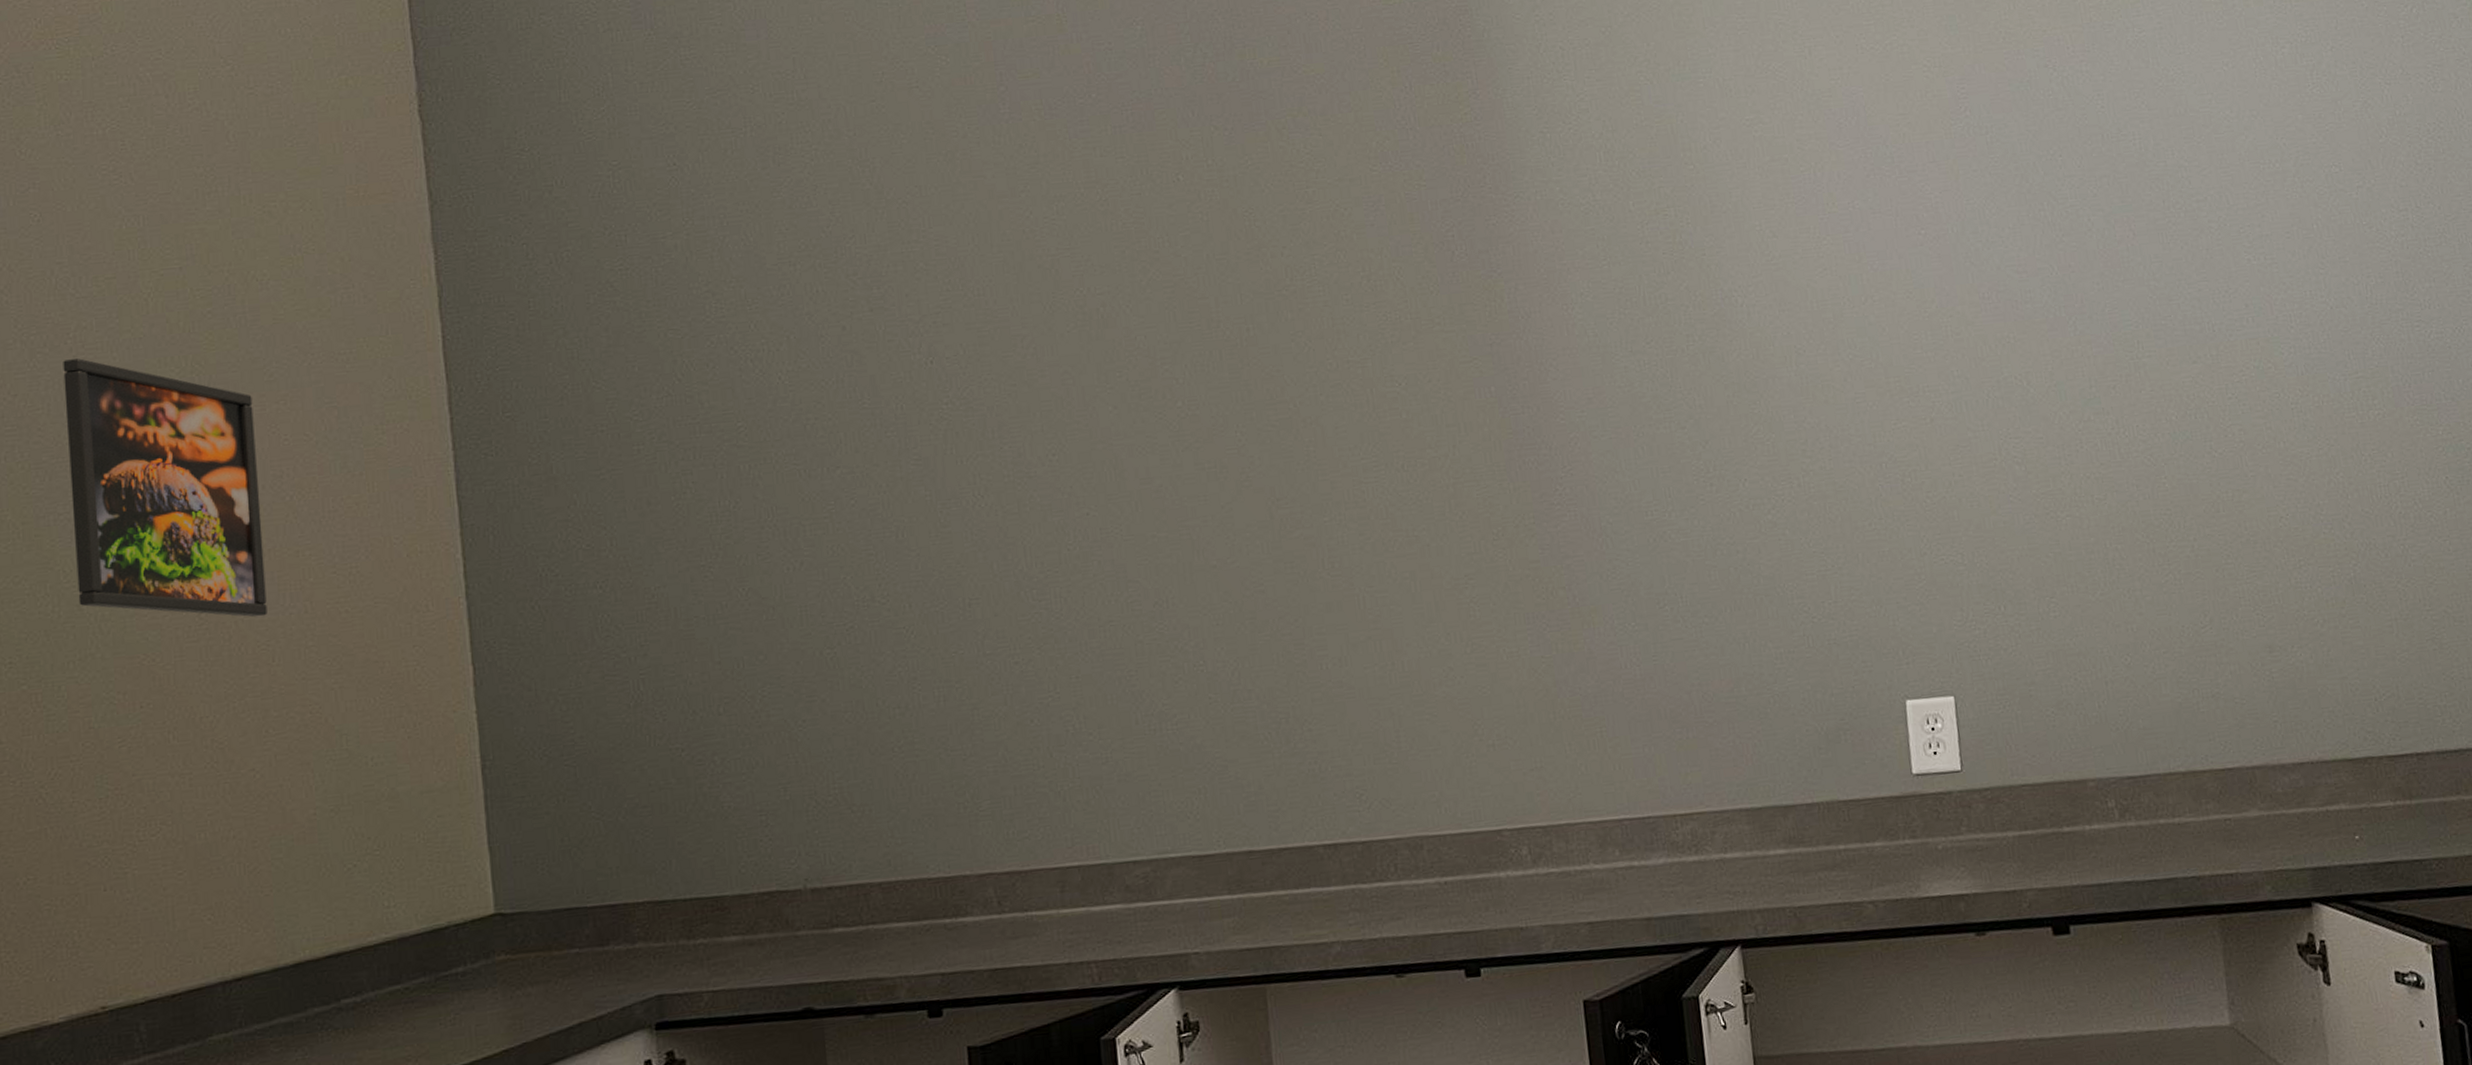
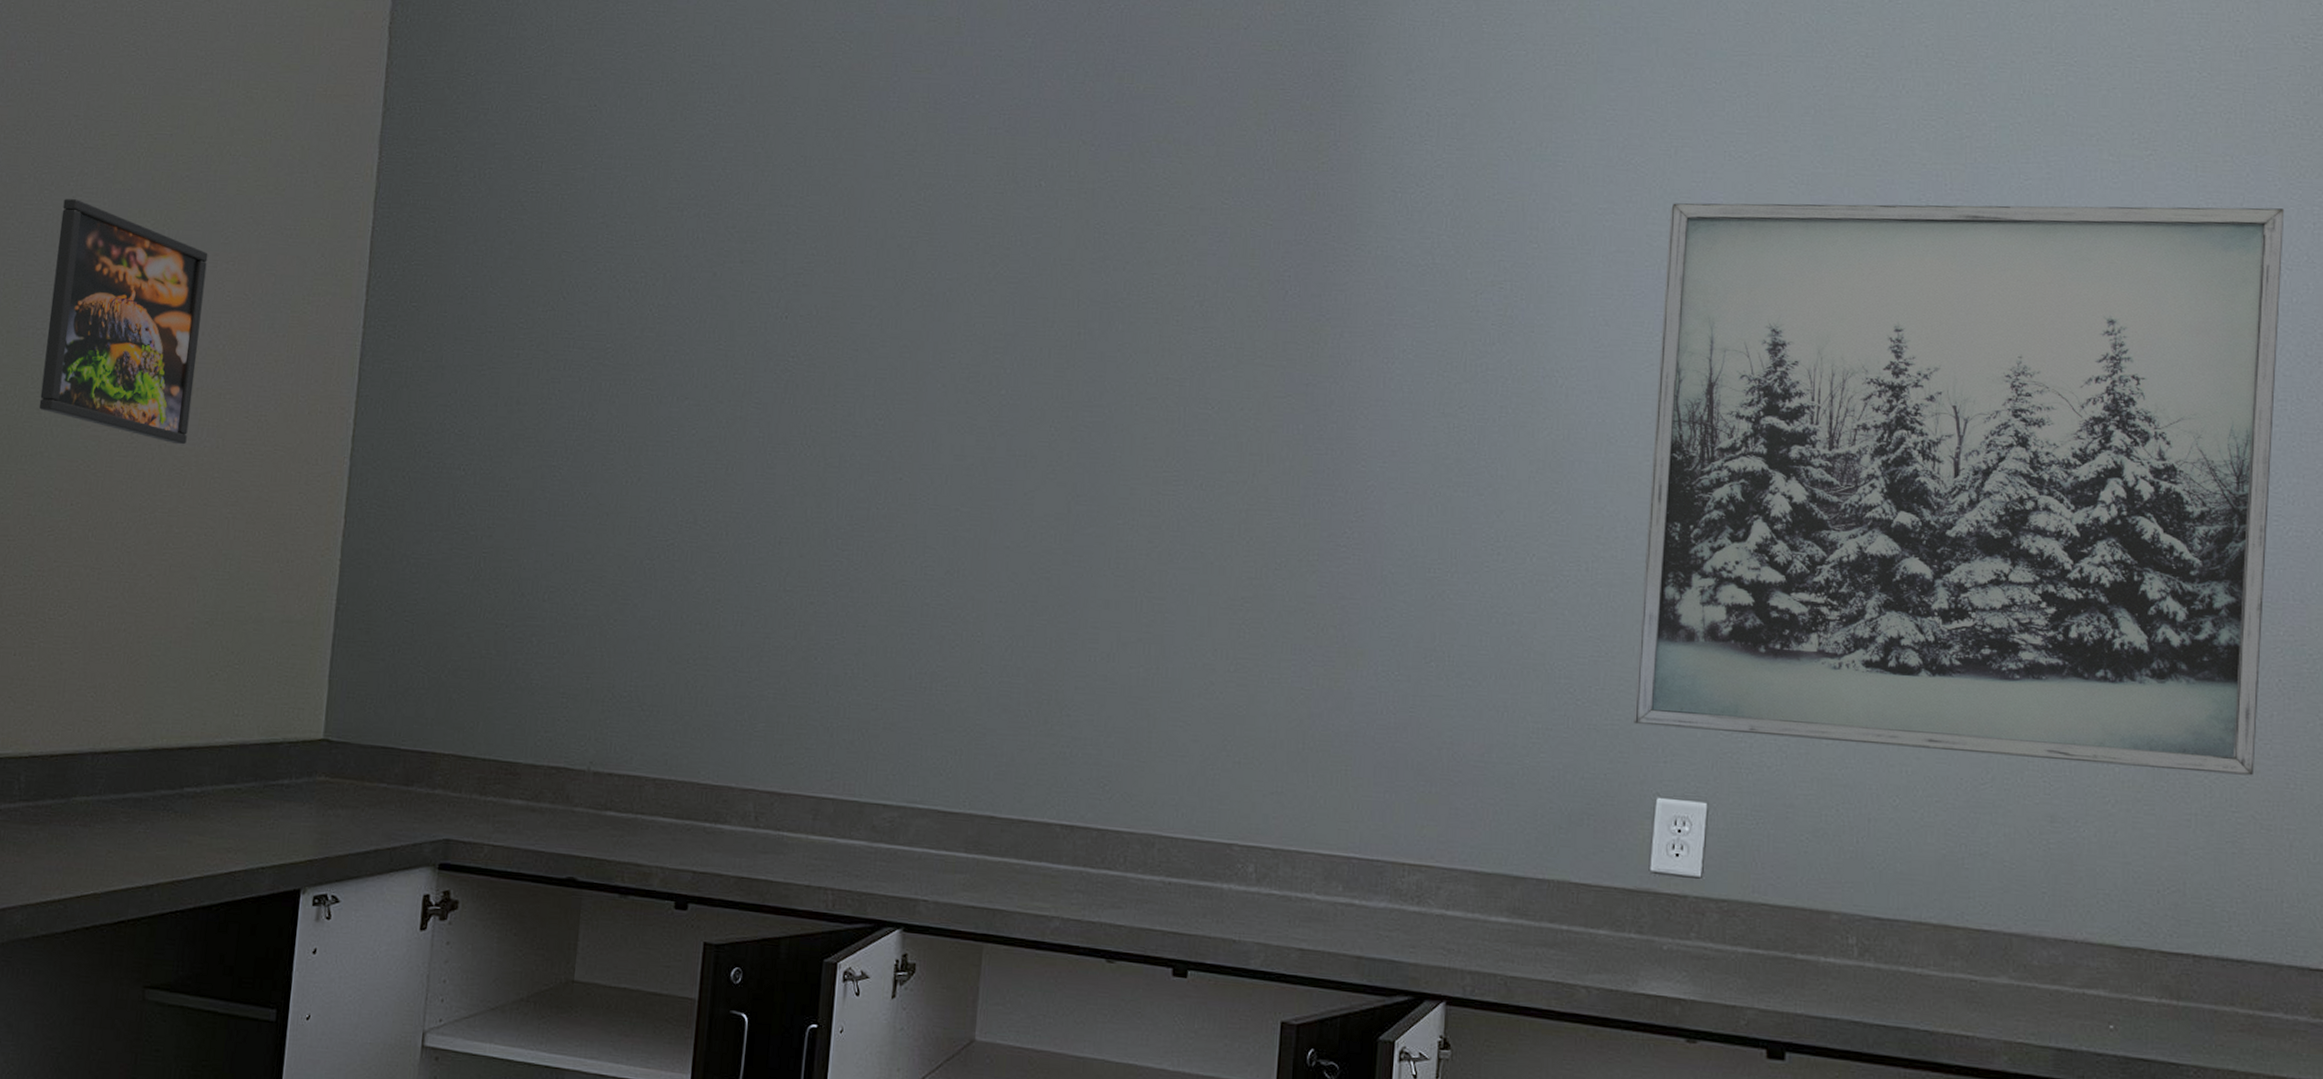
wall art: none [1815,26,2439,631] -> present [1633,203,2285,776]

